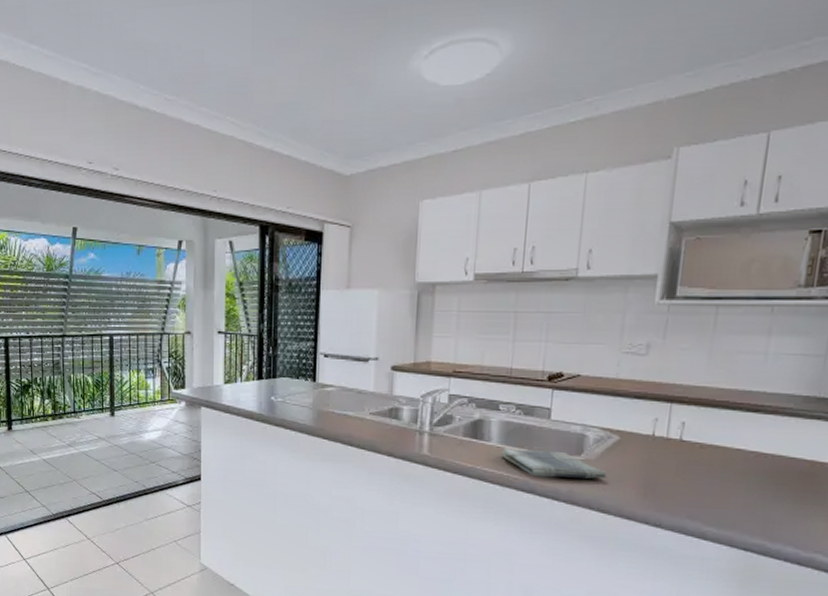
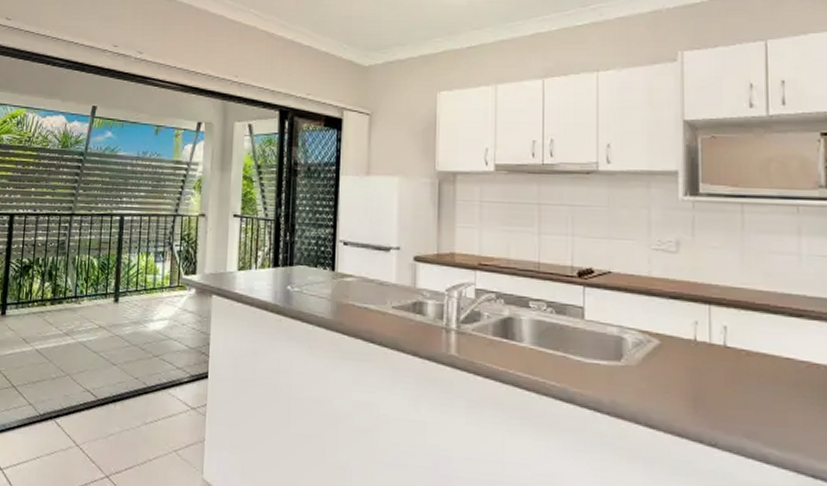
dish towel: present [500,448,607,479] -> none [534,350,651,389]

